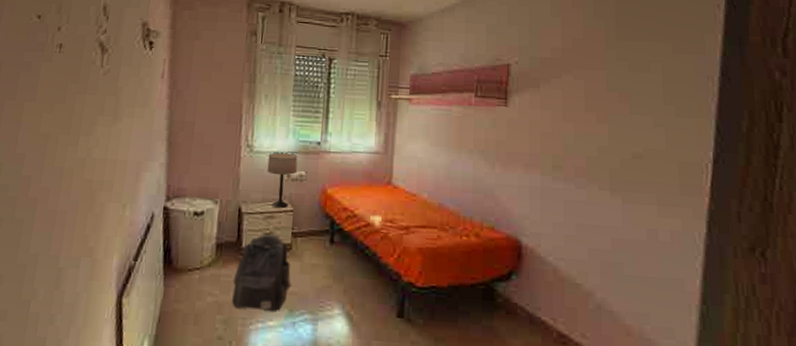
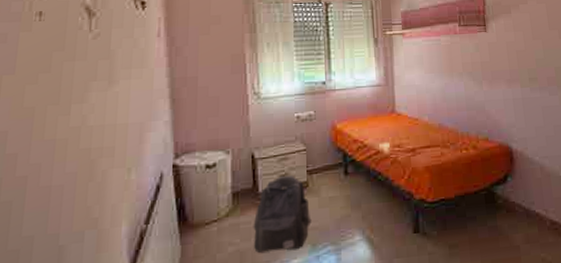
table lamp: present [267,152,298,209] -> none [276,95,305,150]

